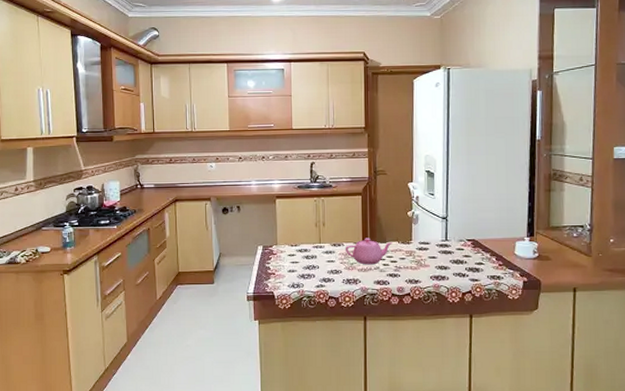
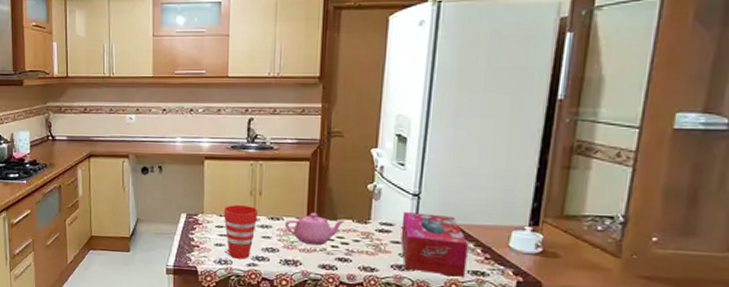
cup: none [294,236,323,282] -> present [223,205,259,259]
tissue box: none [435,232,486,281] -> present [400,212,468,277]

